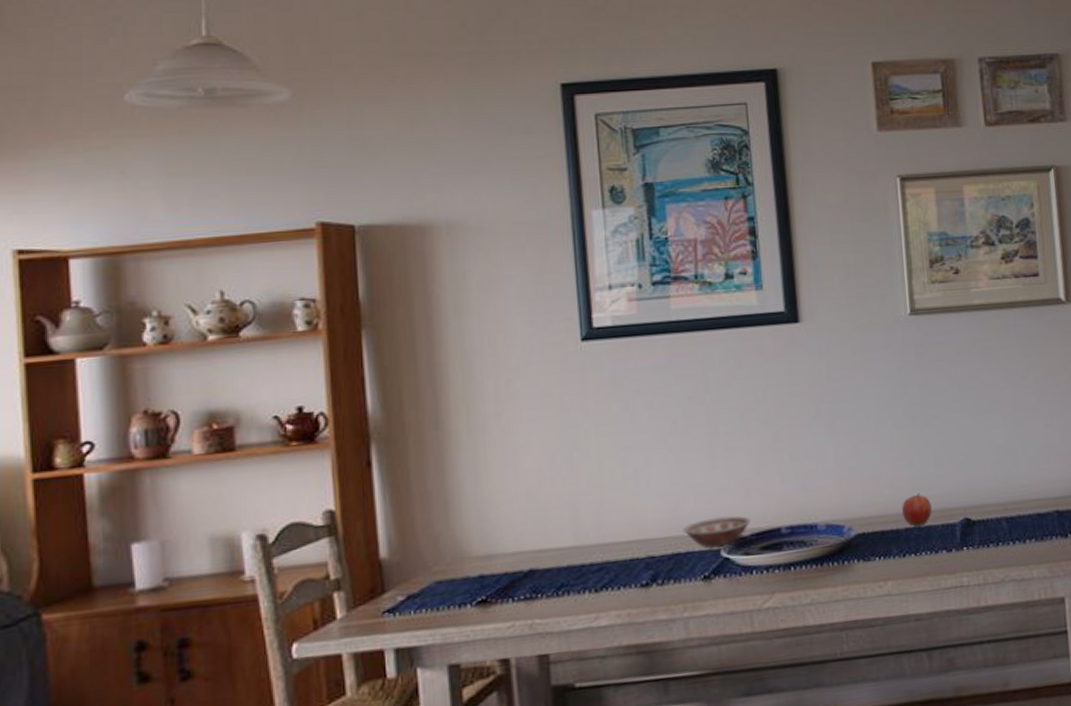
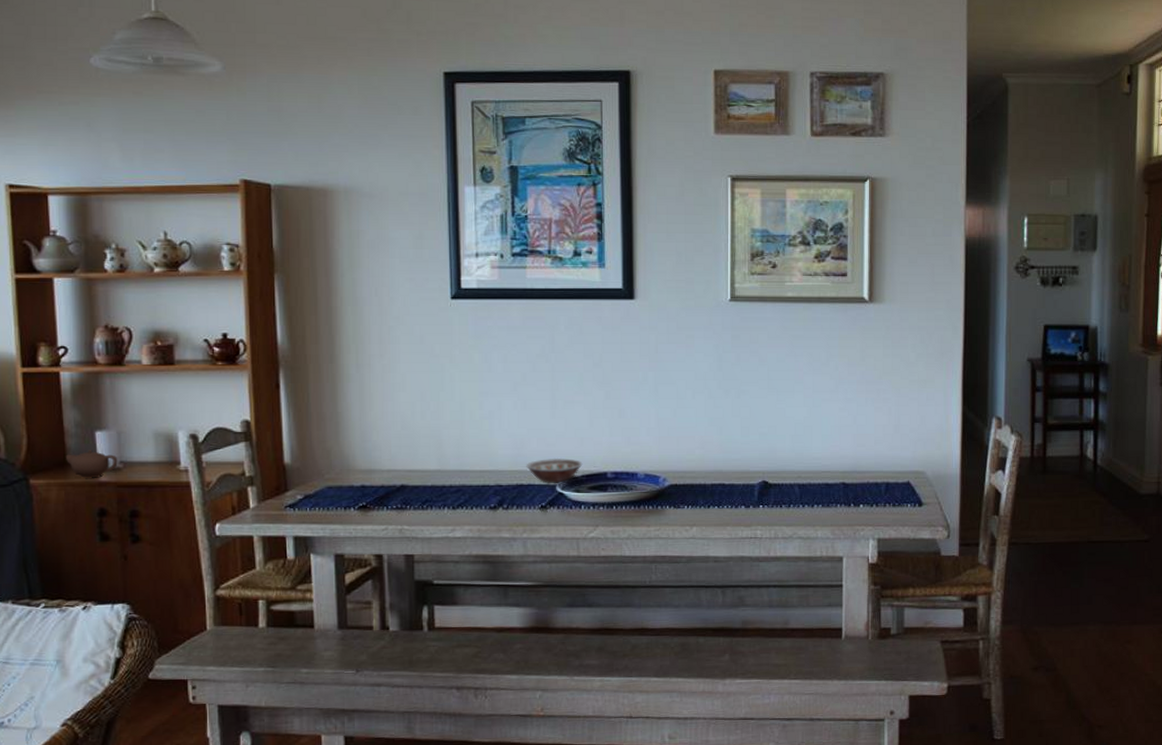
teapot: none [90,568,162,605] -> present [65,450,118,478]
fruit: present [902,492,932,526] -> none [710,455,735,482]

